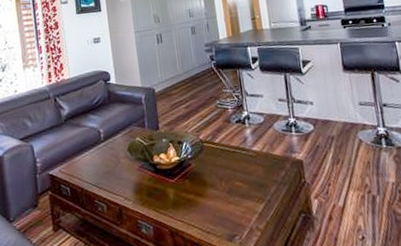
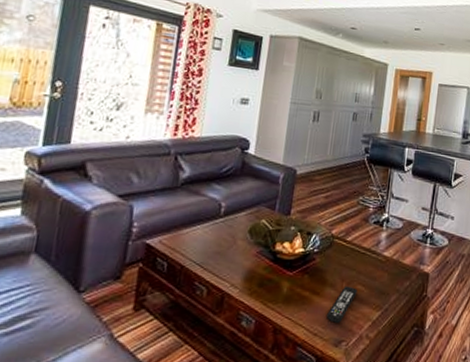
remote control: none [214,184,238,220] -> present [327,286,358,323]

